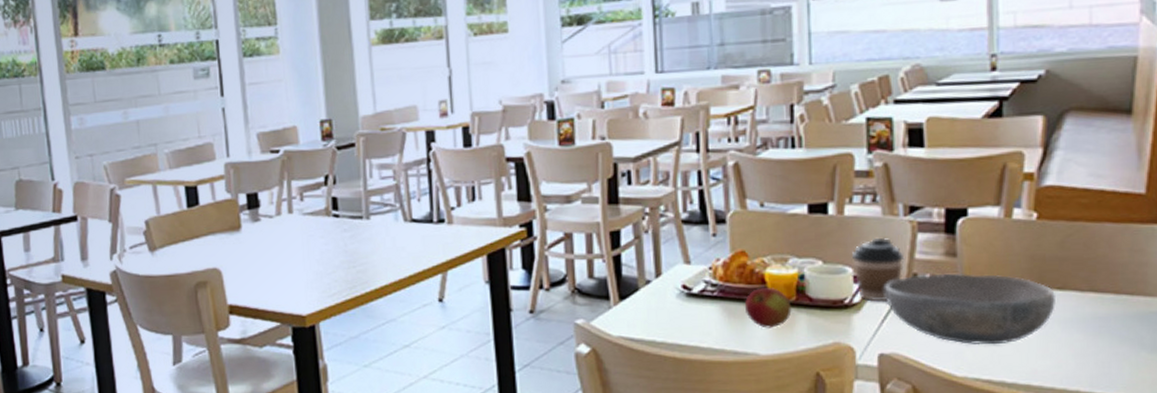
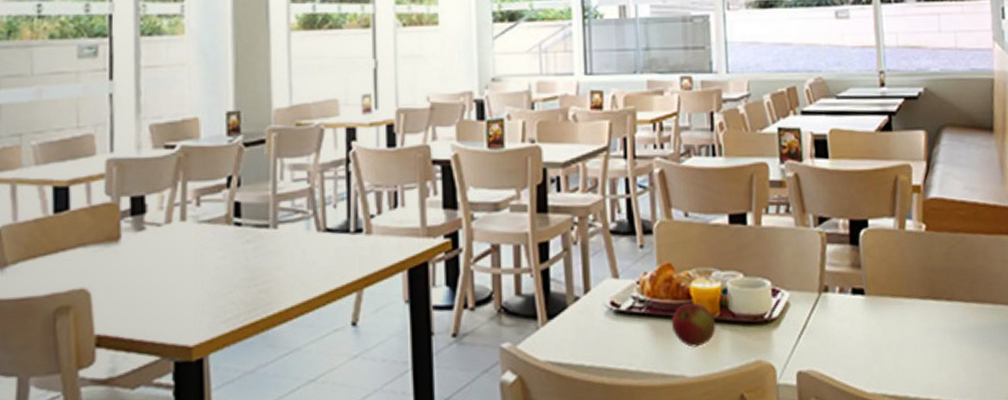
coffee cup: present [851,237,905,302] -> none [769,248,817,316]
bowl: present [885,274,1055,345] -> none [800,286,946,359]

